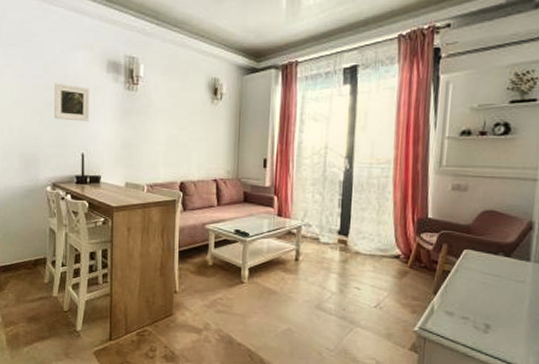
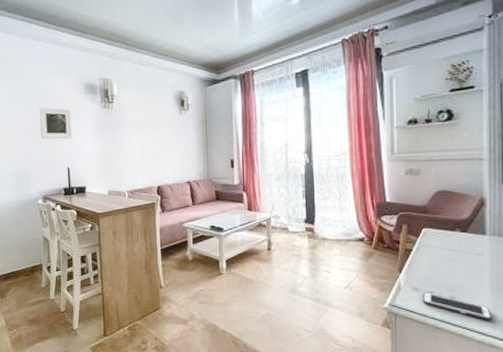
cell phone: none [454,317,527,353] -> present [422,292,493,321]

